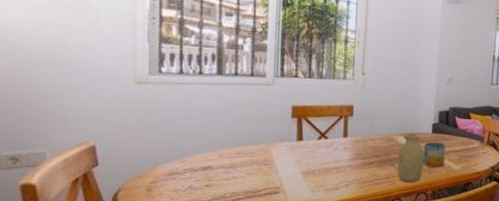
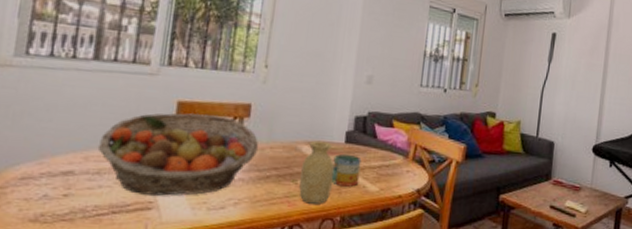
fruit basket: none [229,115,362,182] -> present [97,113,259,196]

